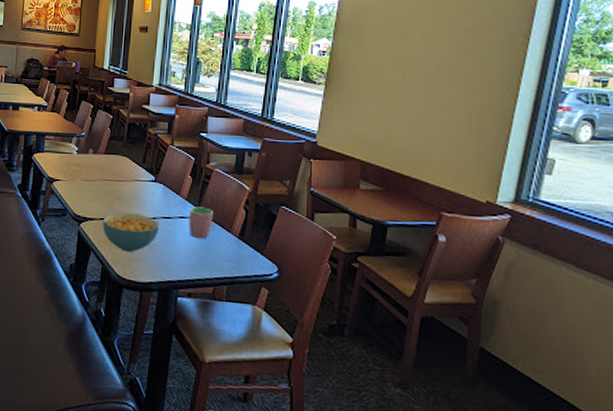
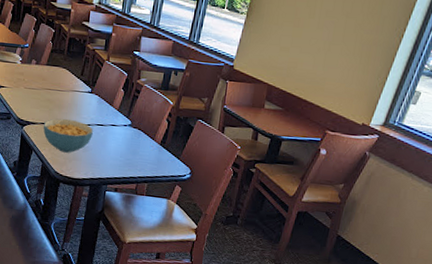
cup: present [189,206,214,238] -> none [118,116,141,144]

